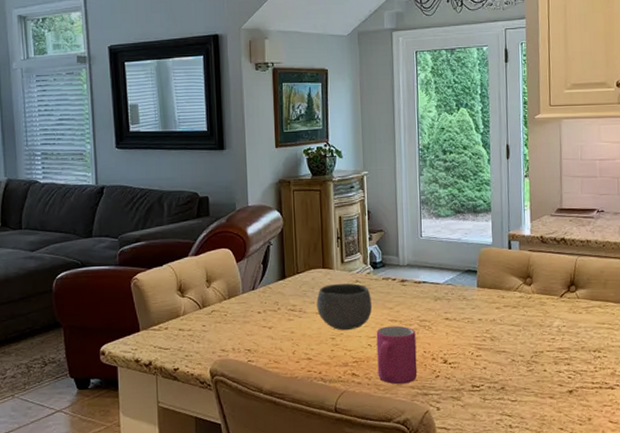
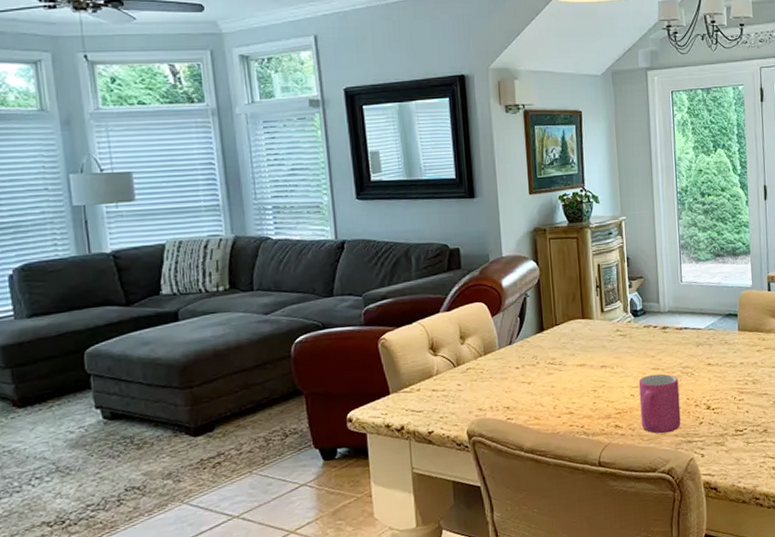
bowl: present [316,283,373,331] -> none [577,333,634,382]

